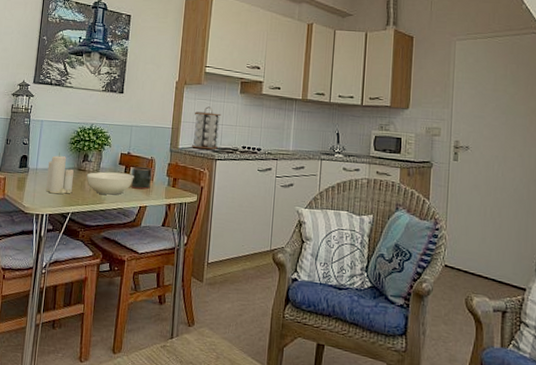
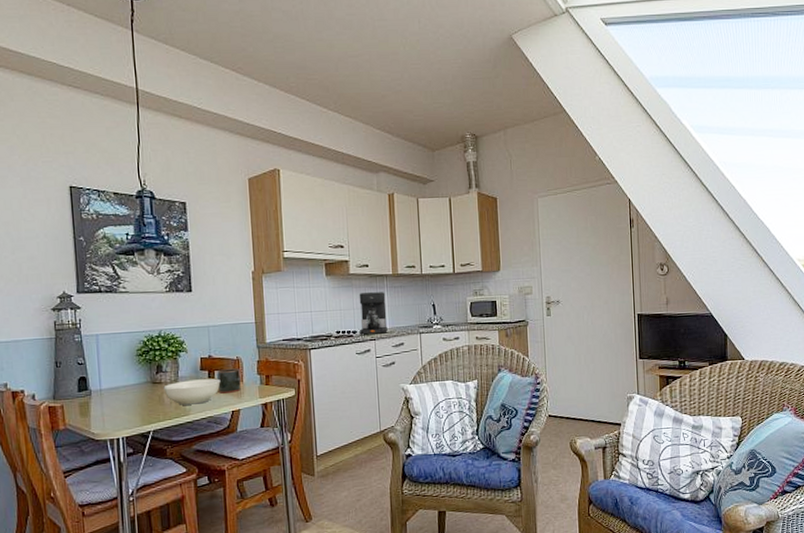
candle: present [45,152,74,194] -> none [114,367,150,414]
spice rack: present [192,106,221,150] -> none [279,294,311,341]
coffee maker: none [264,113,293,155] -> present [359,292,388,335]

